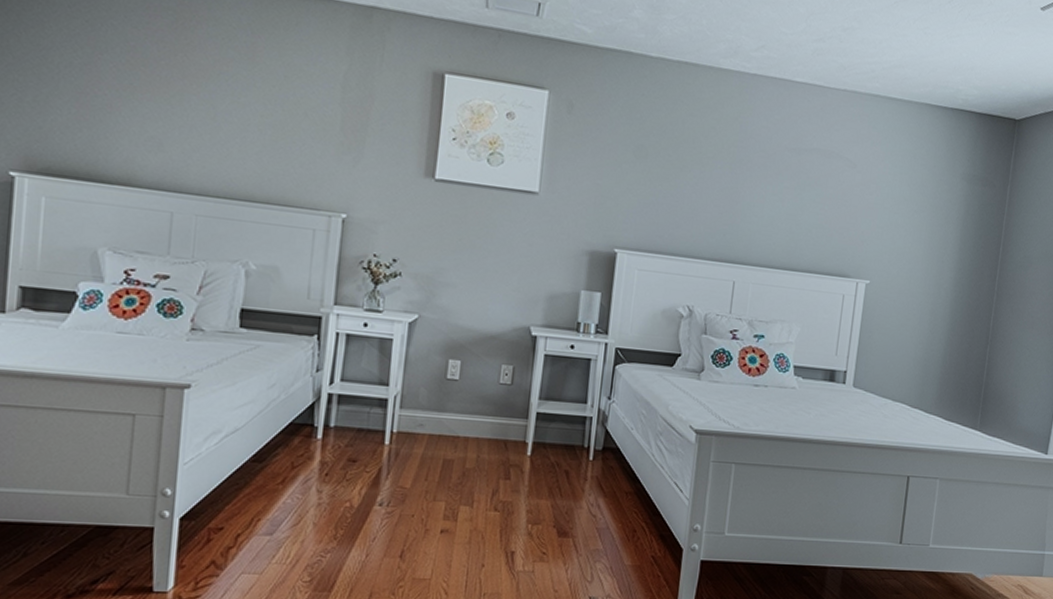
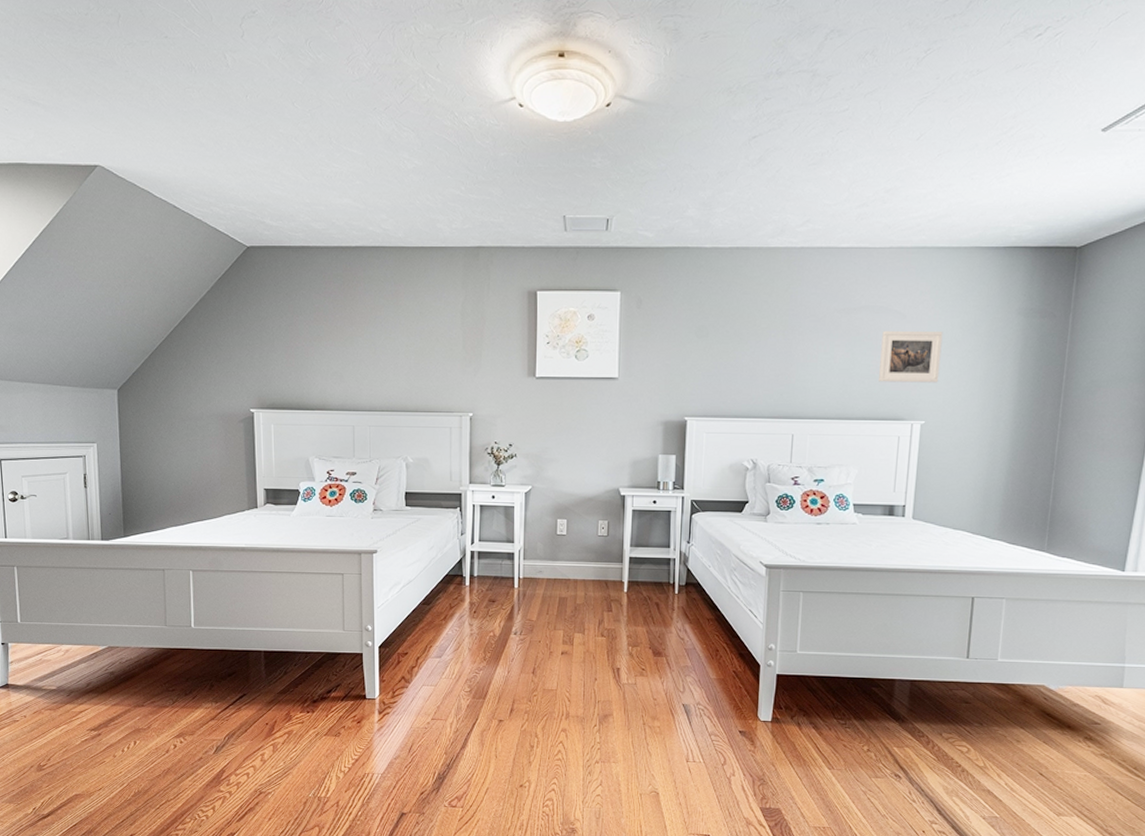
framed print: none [826,177,892,241] -> present [879,330,943,383]

